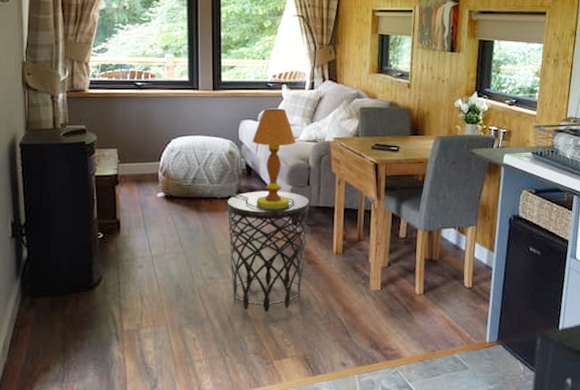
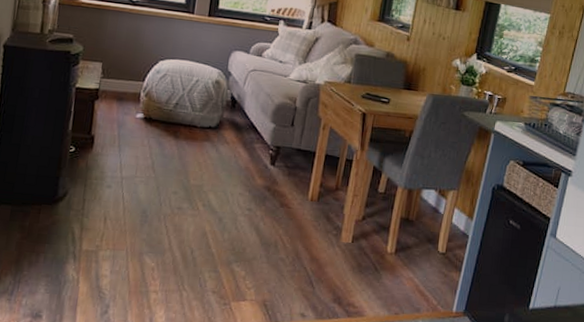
side table: present [228,191,310,312] -> none [198,124,291,251]
table lamp: present [232,108,296,210] -> none [213,42,286,147]

